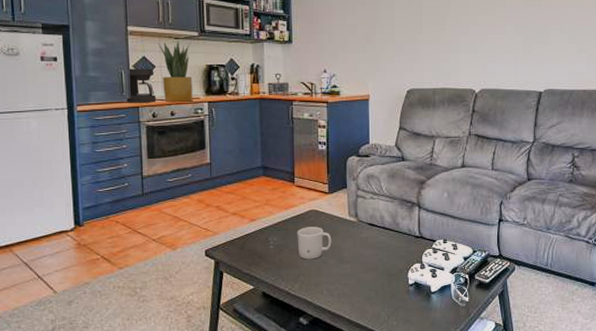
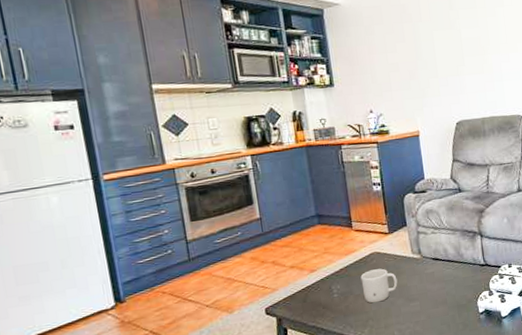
coffee maker: present [126,68,157,103] -> none [156,126,194,166]
planter: present [158,40,193,103] -> none [188,94,234,161]

